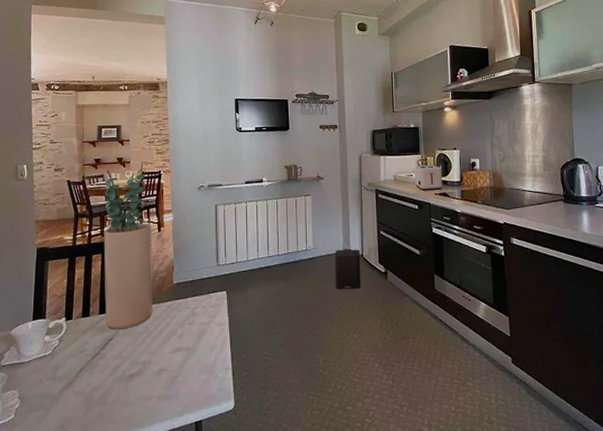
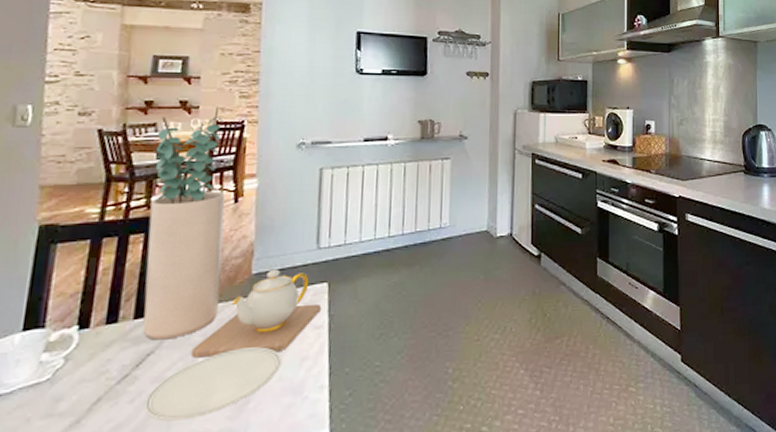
plate: none [109,337,198,387] -> present [143,347,282,421]
teapot: none [137,280,223,343] -> present [190,269,322,358]
pedal bin: present [334,248,361,289] -> none [475,226,509,277]
toaster: present [415,164,443,190] -> none [580,125,612,156]

